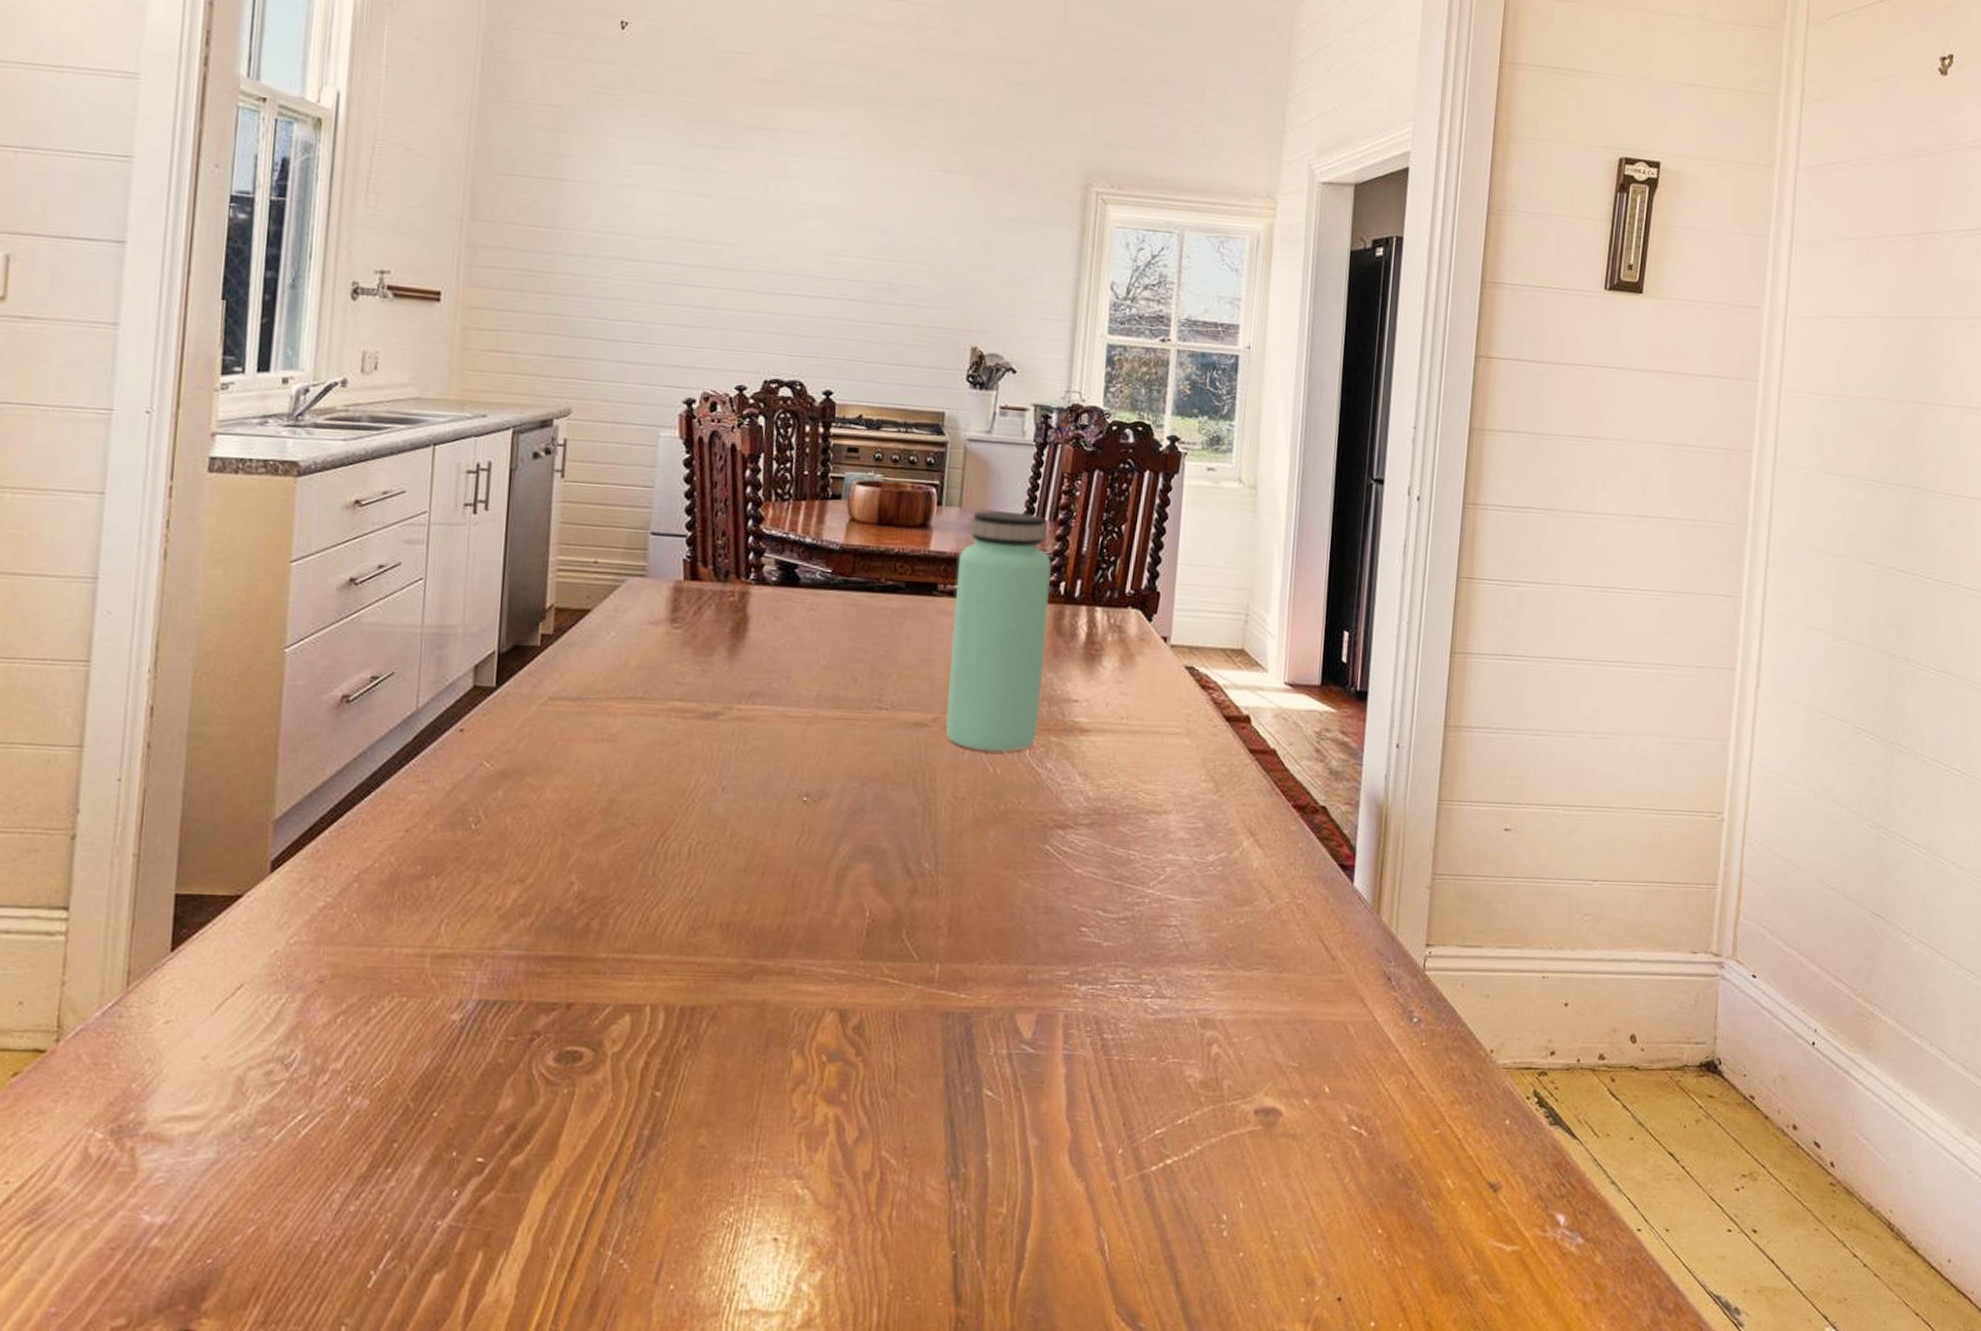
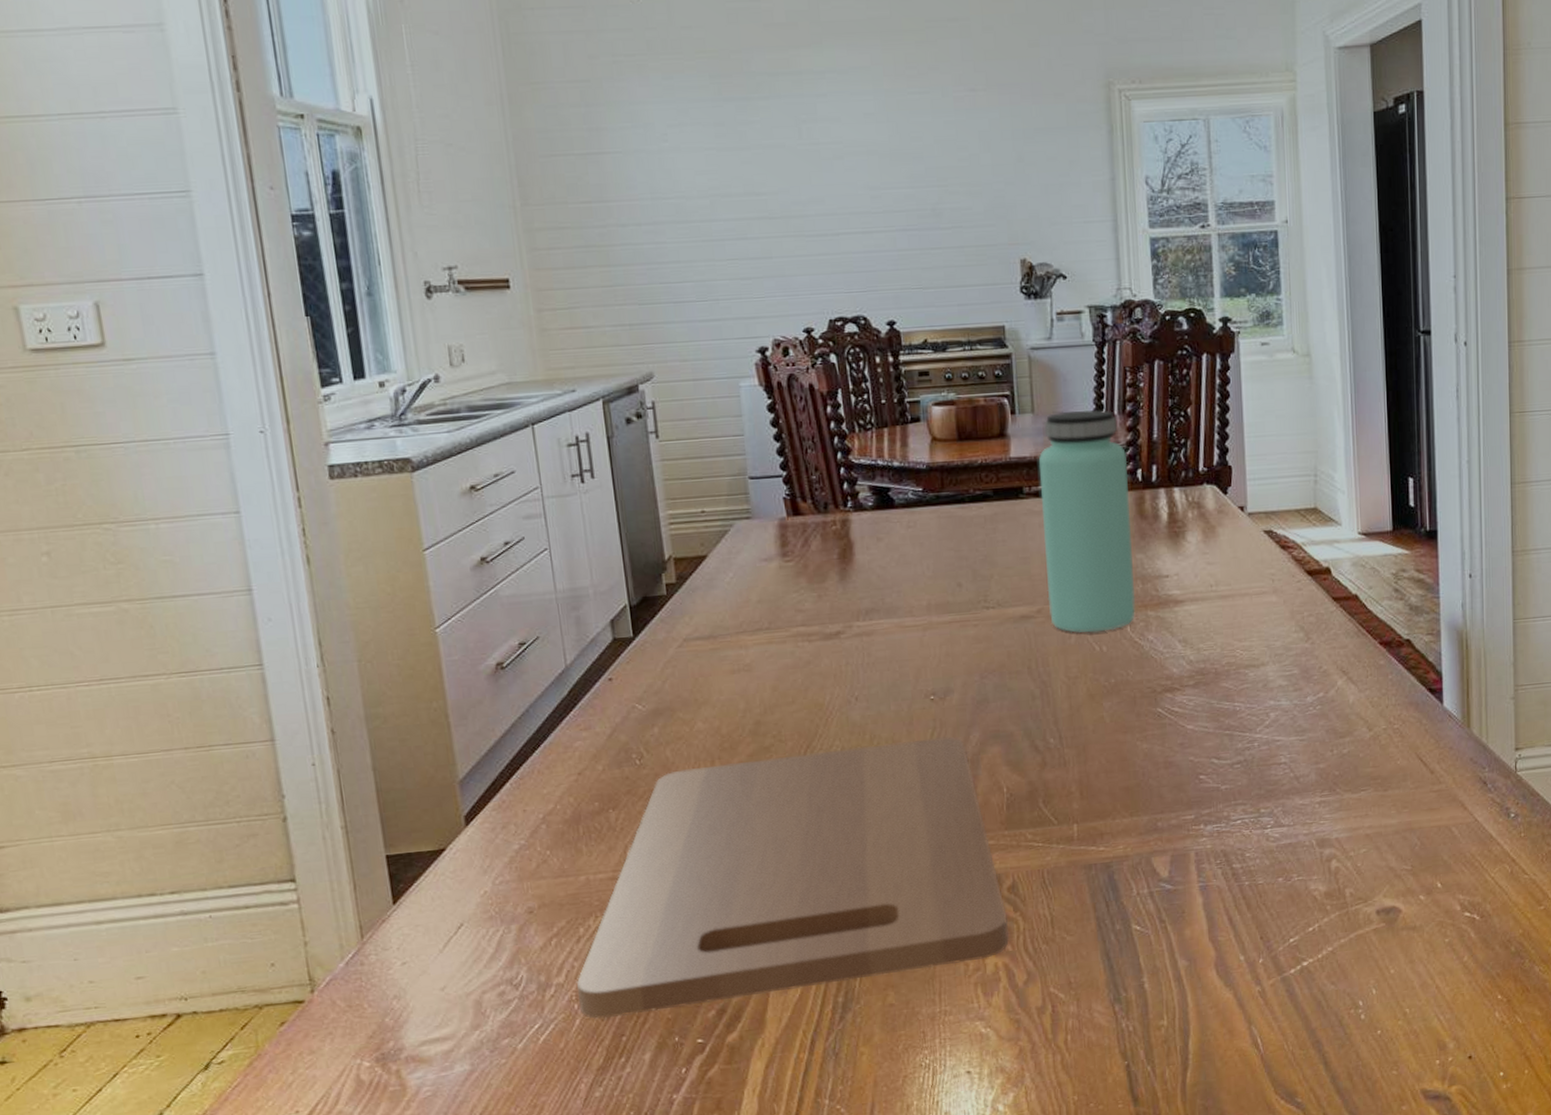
cutting board: none [353,841,847,1119] -> present [576,736,1009,1019]

